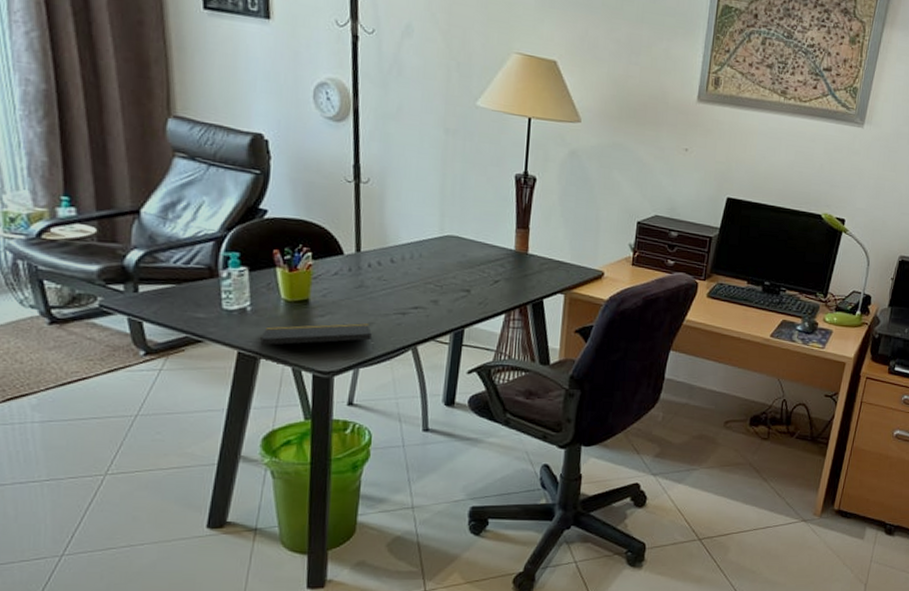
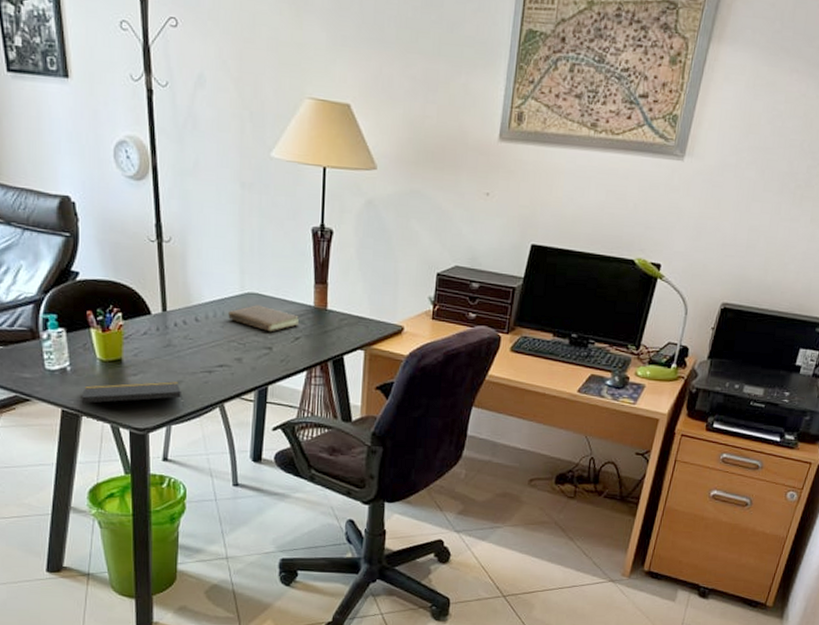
book: none [426,247,499,275] -> present [228,305,299,332]

